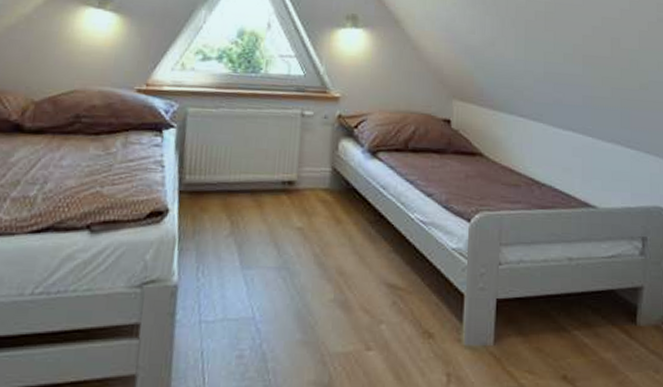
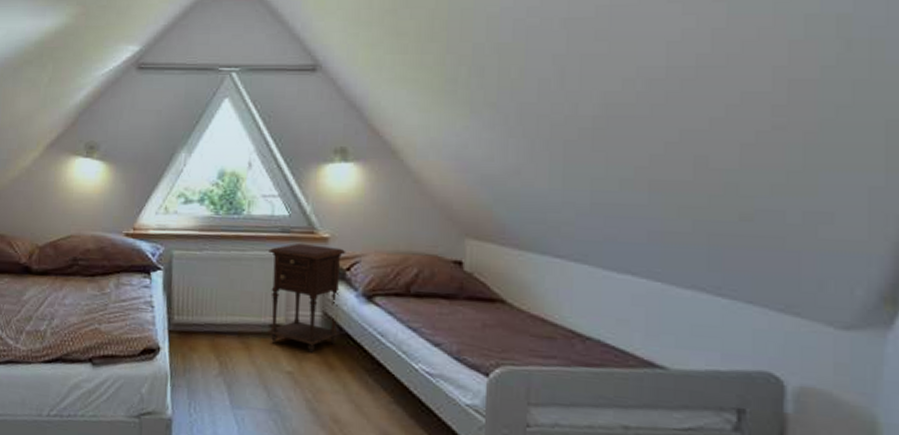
nightstand: none [279,101,355,208] -> present [267,242,346,353]

